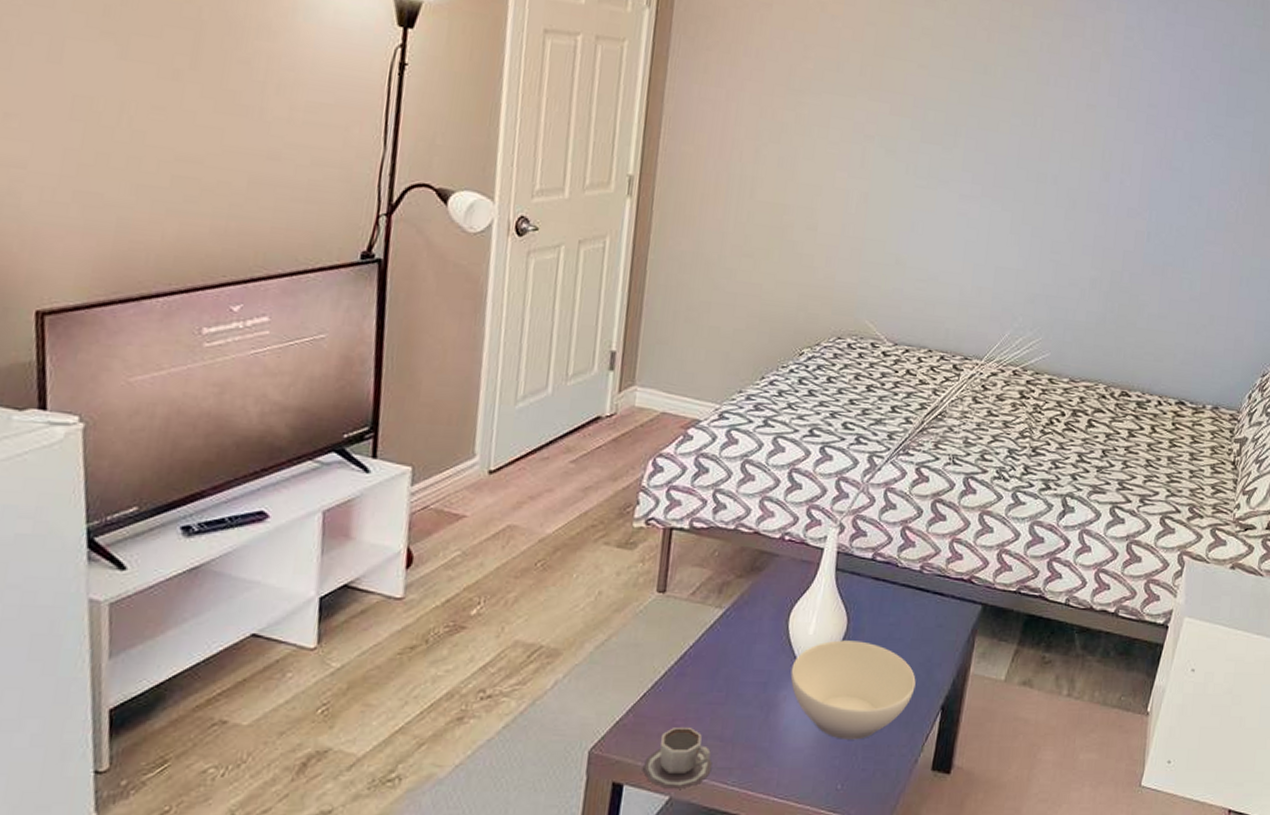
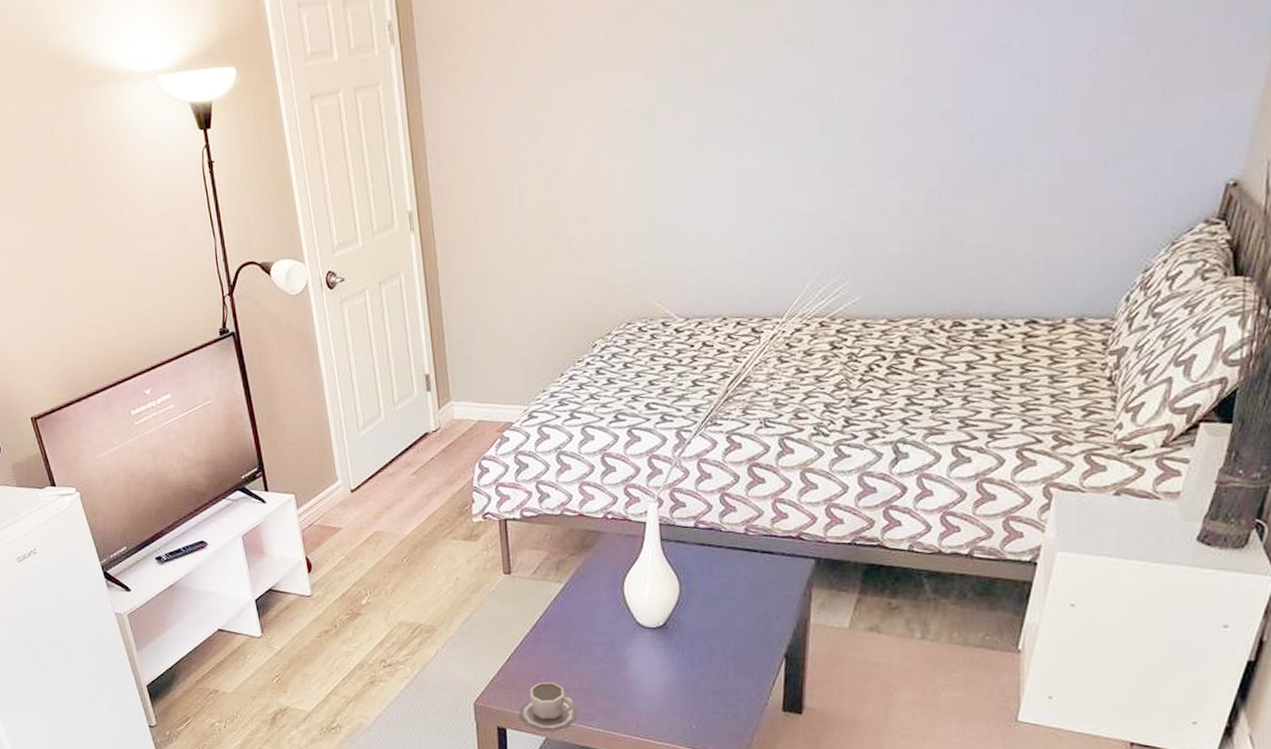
bowl: present [790,640,916,740] -> none [633,601,755,687]

